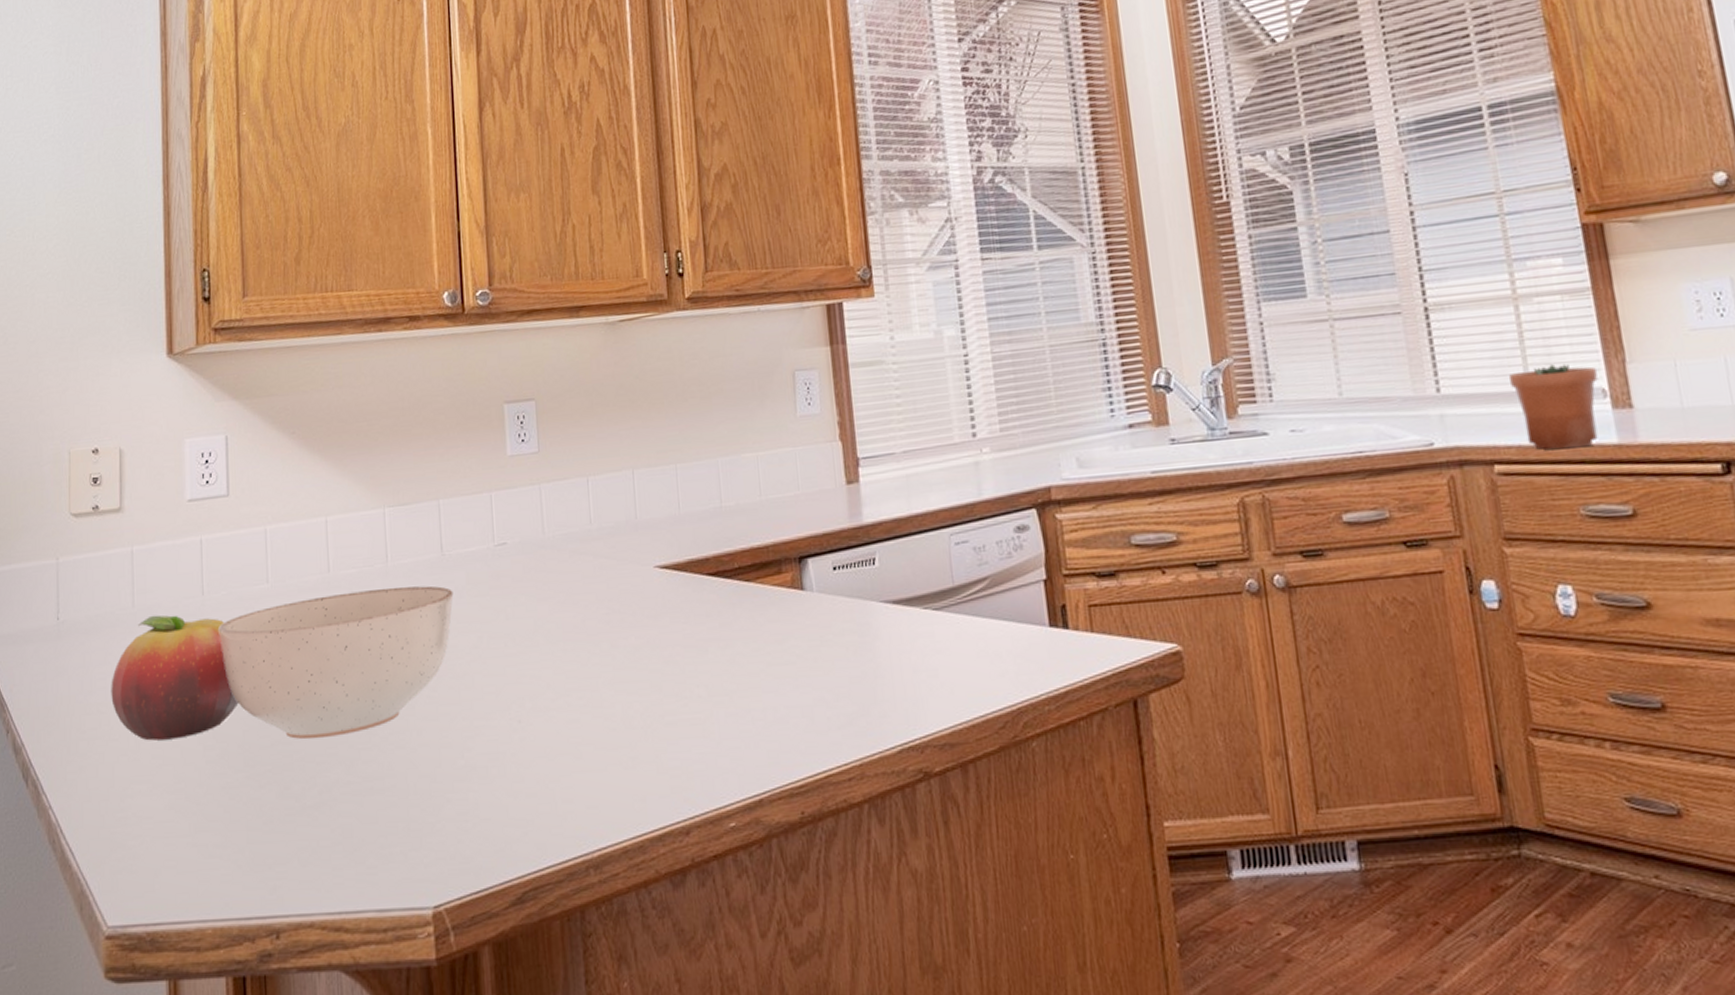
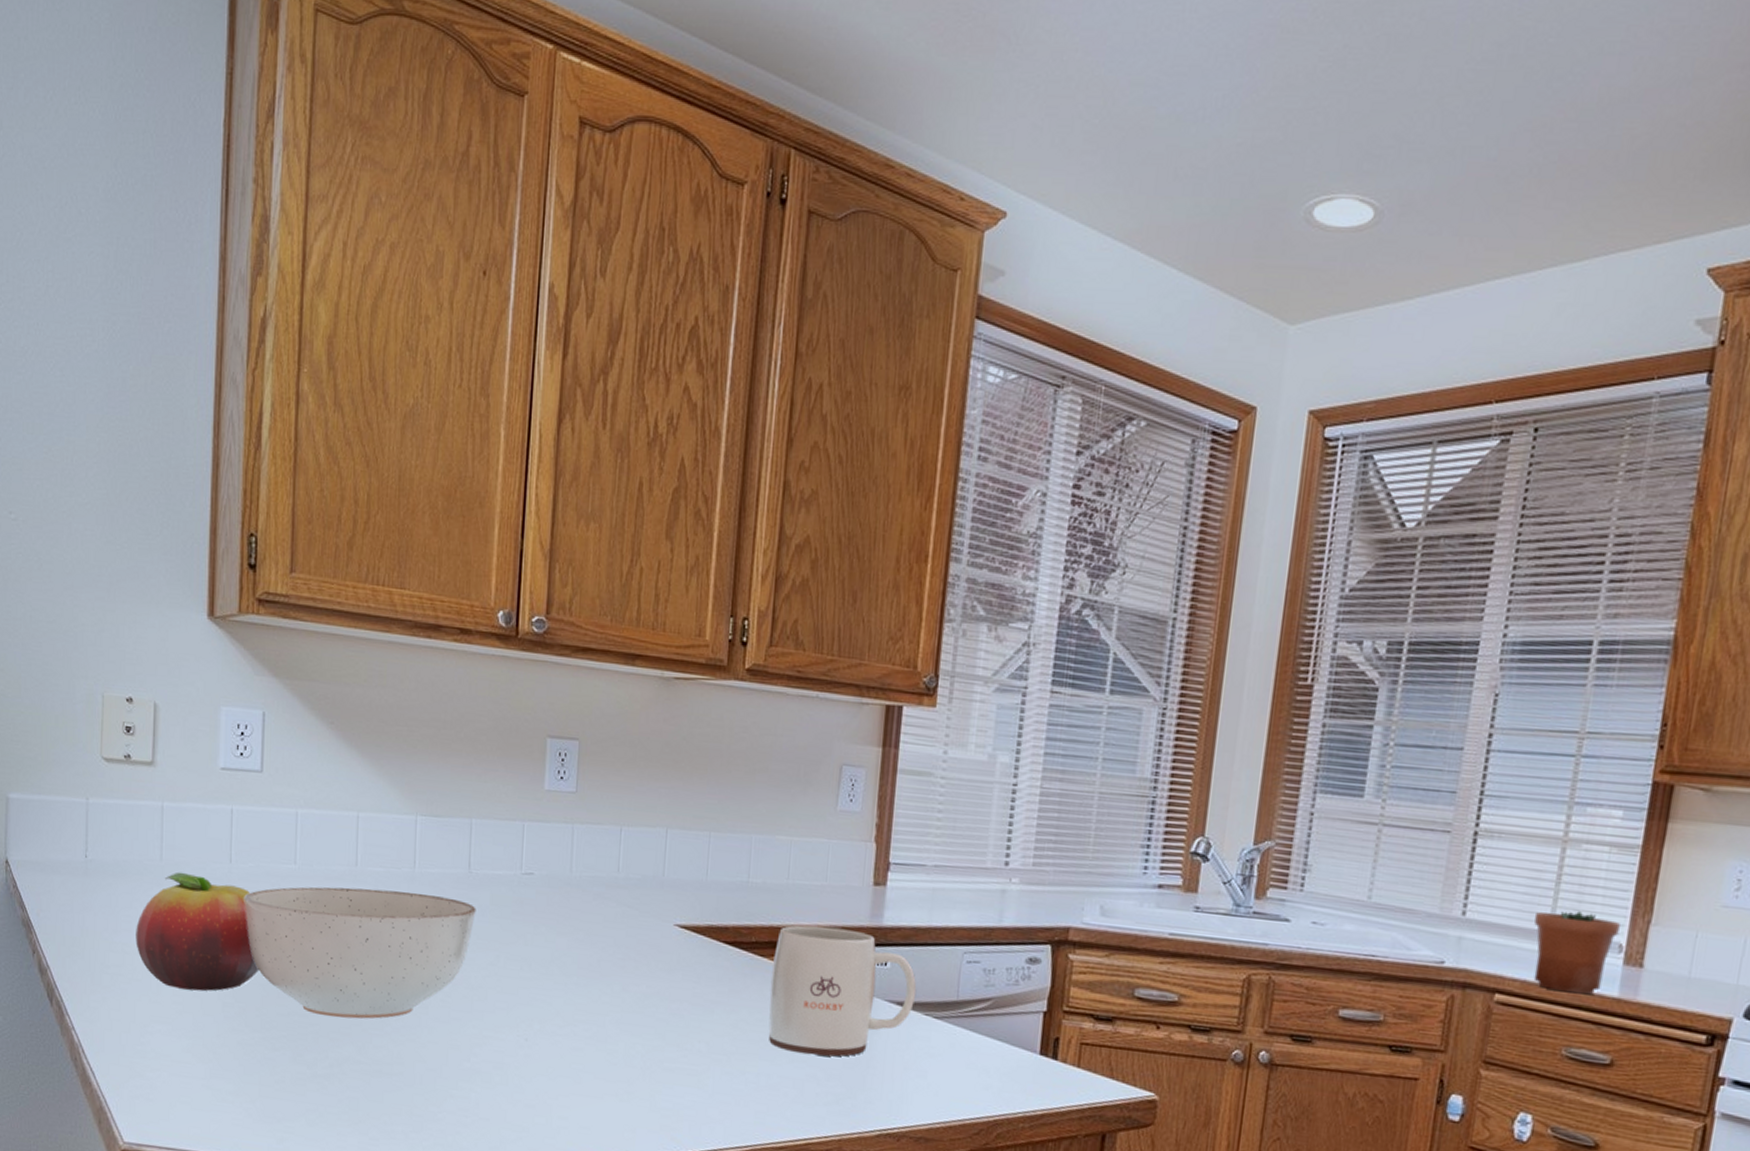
mug: none [759,534,911,678] -> present [768,925,917,1057]

